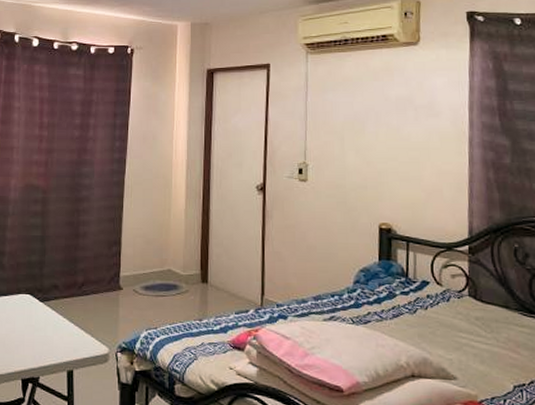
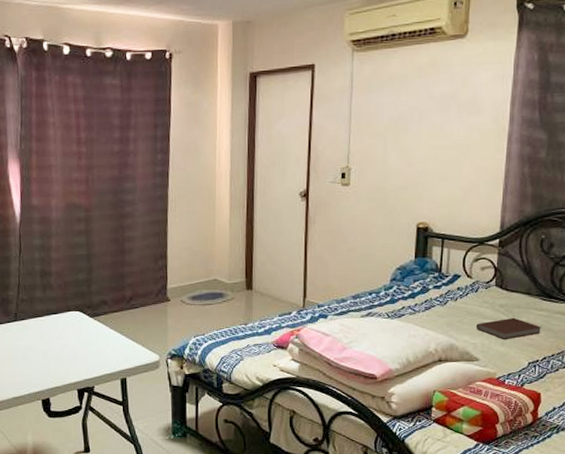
book: none [450,332,526,357] -> present [475,317,542,339]

